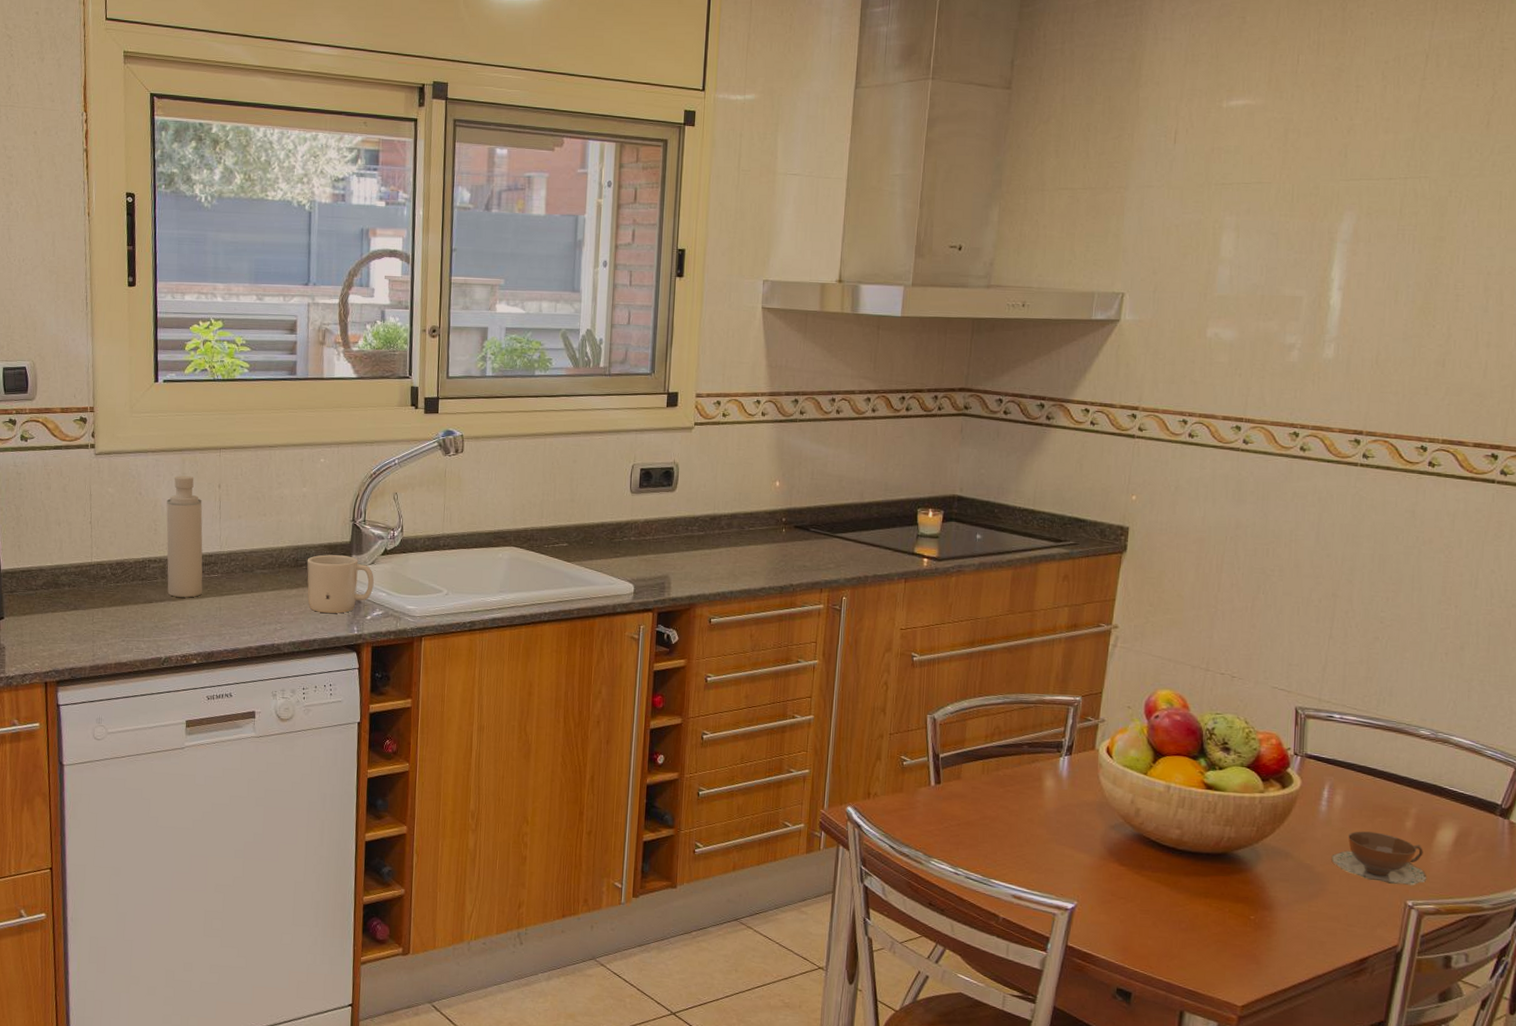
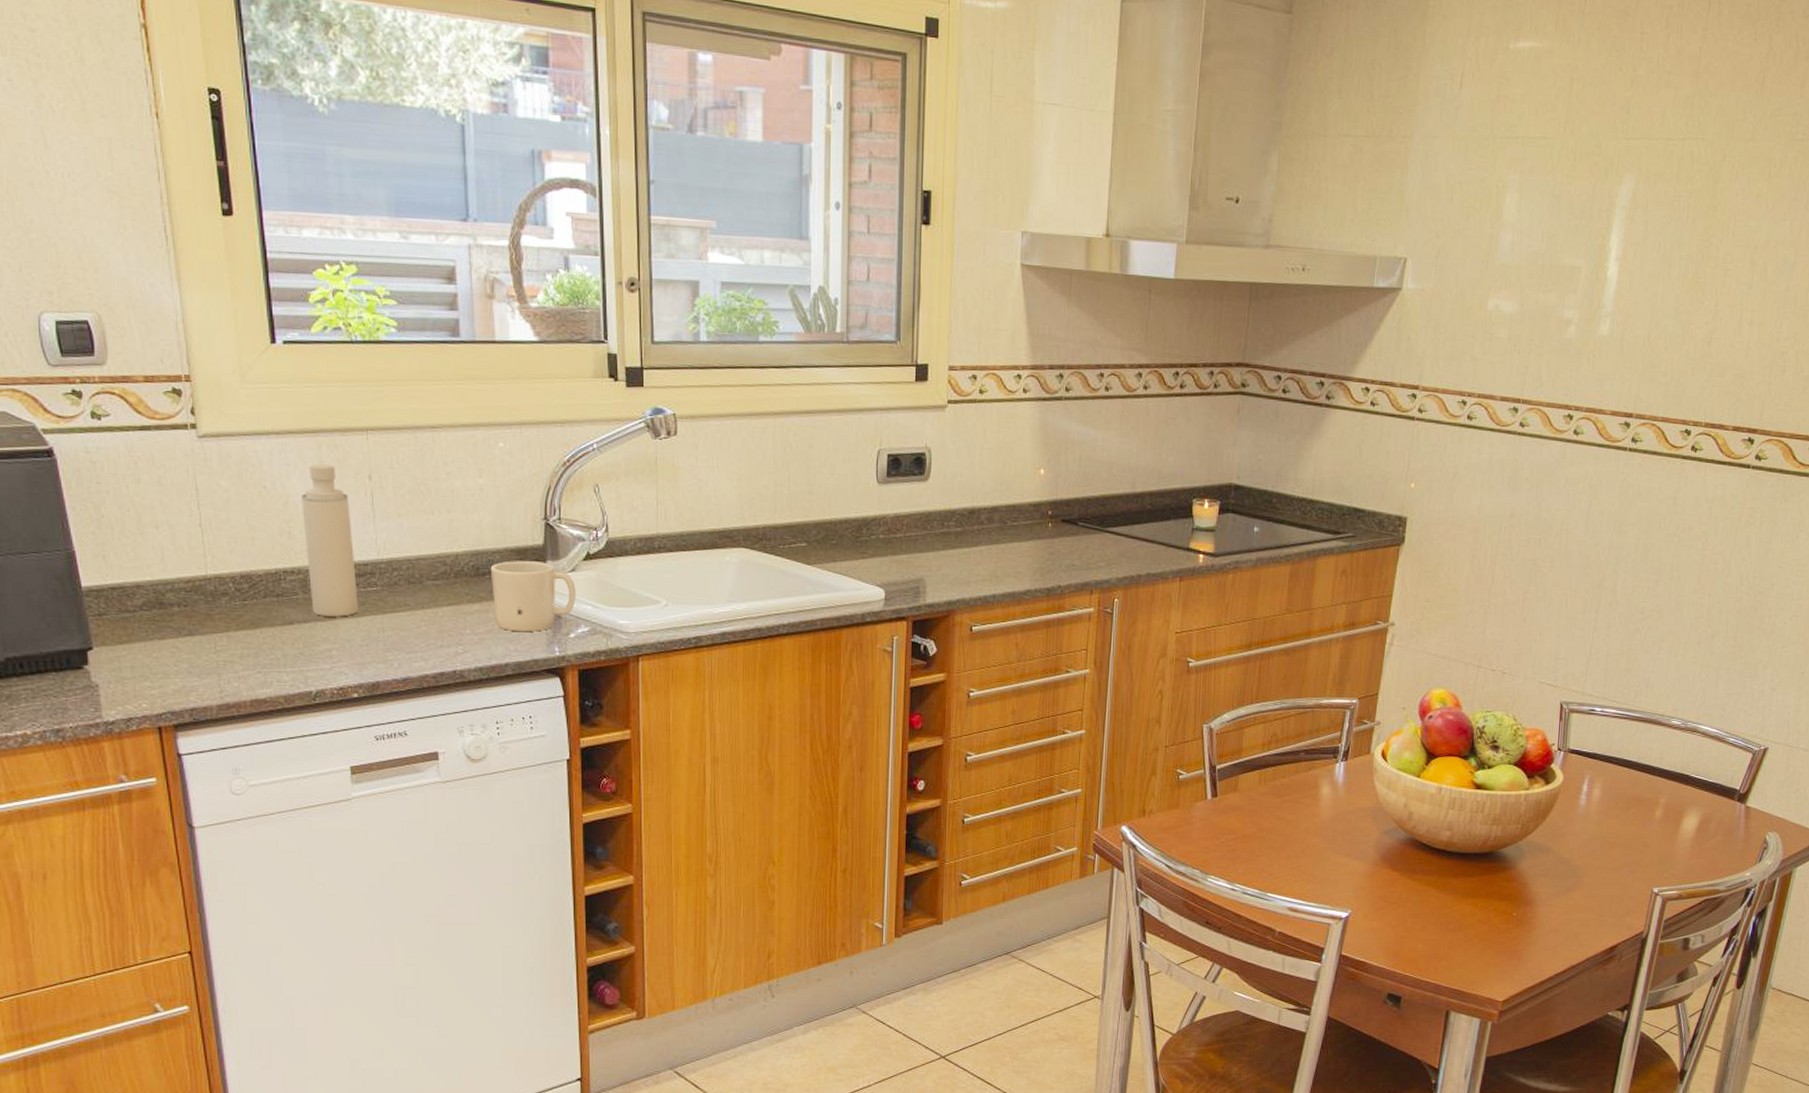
teacup: present [1331,831,1427,886] -> none [1588,823,1672,874]

